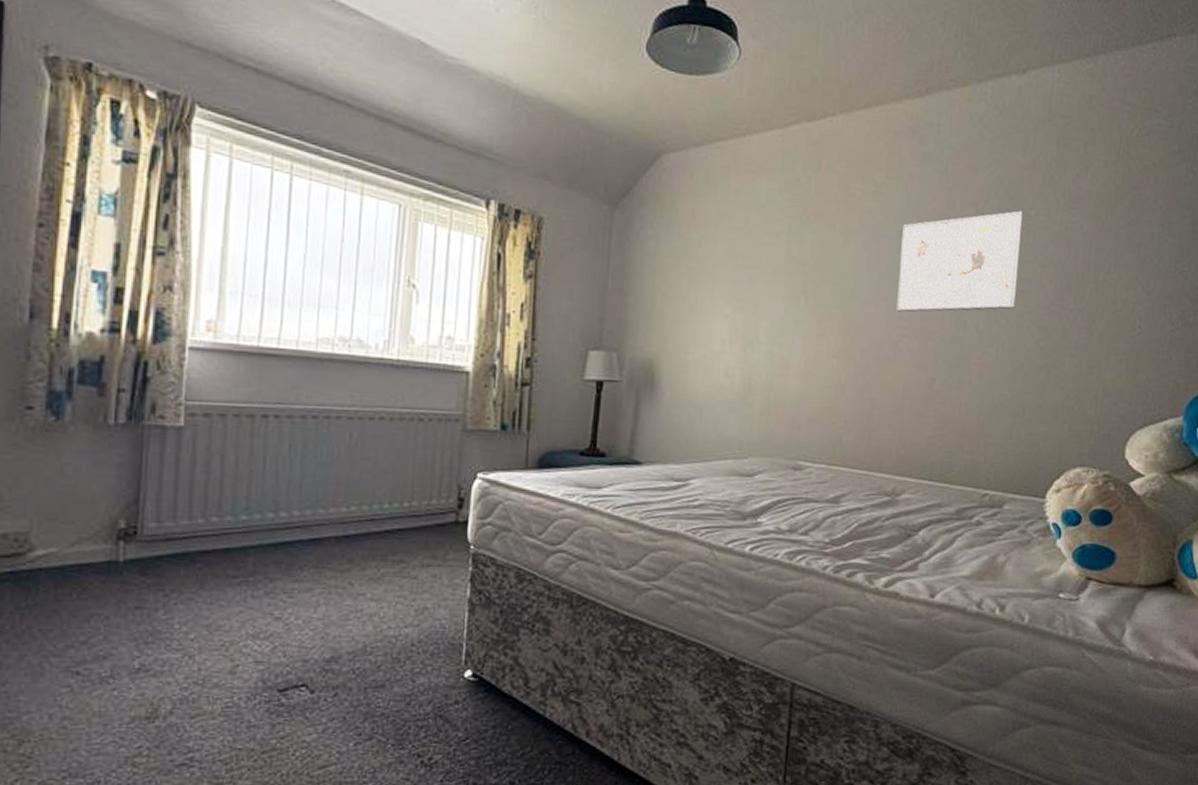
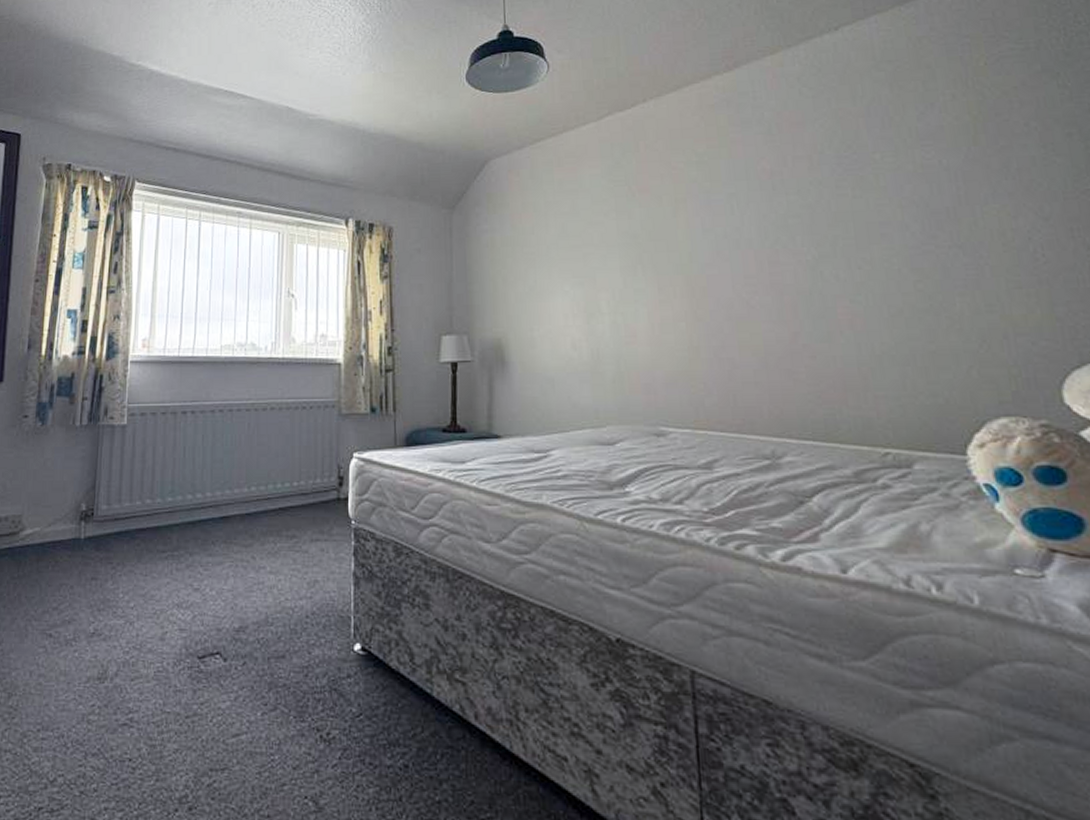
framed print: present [896,210,1023,312] -> none [733,156,878,270]

